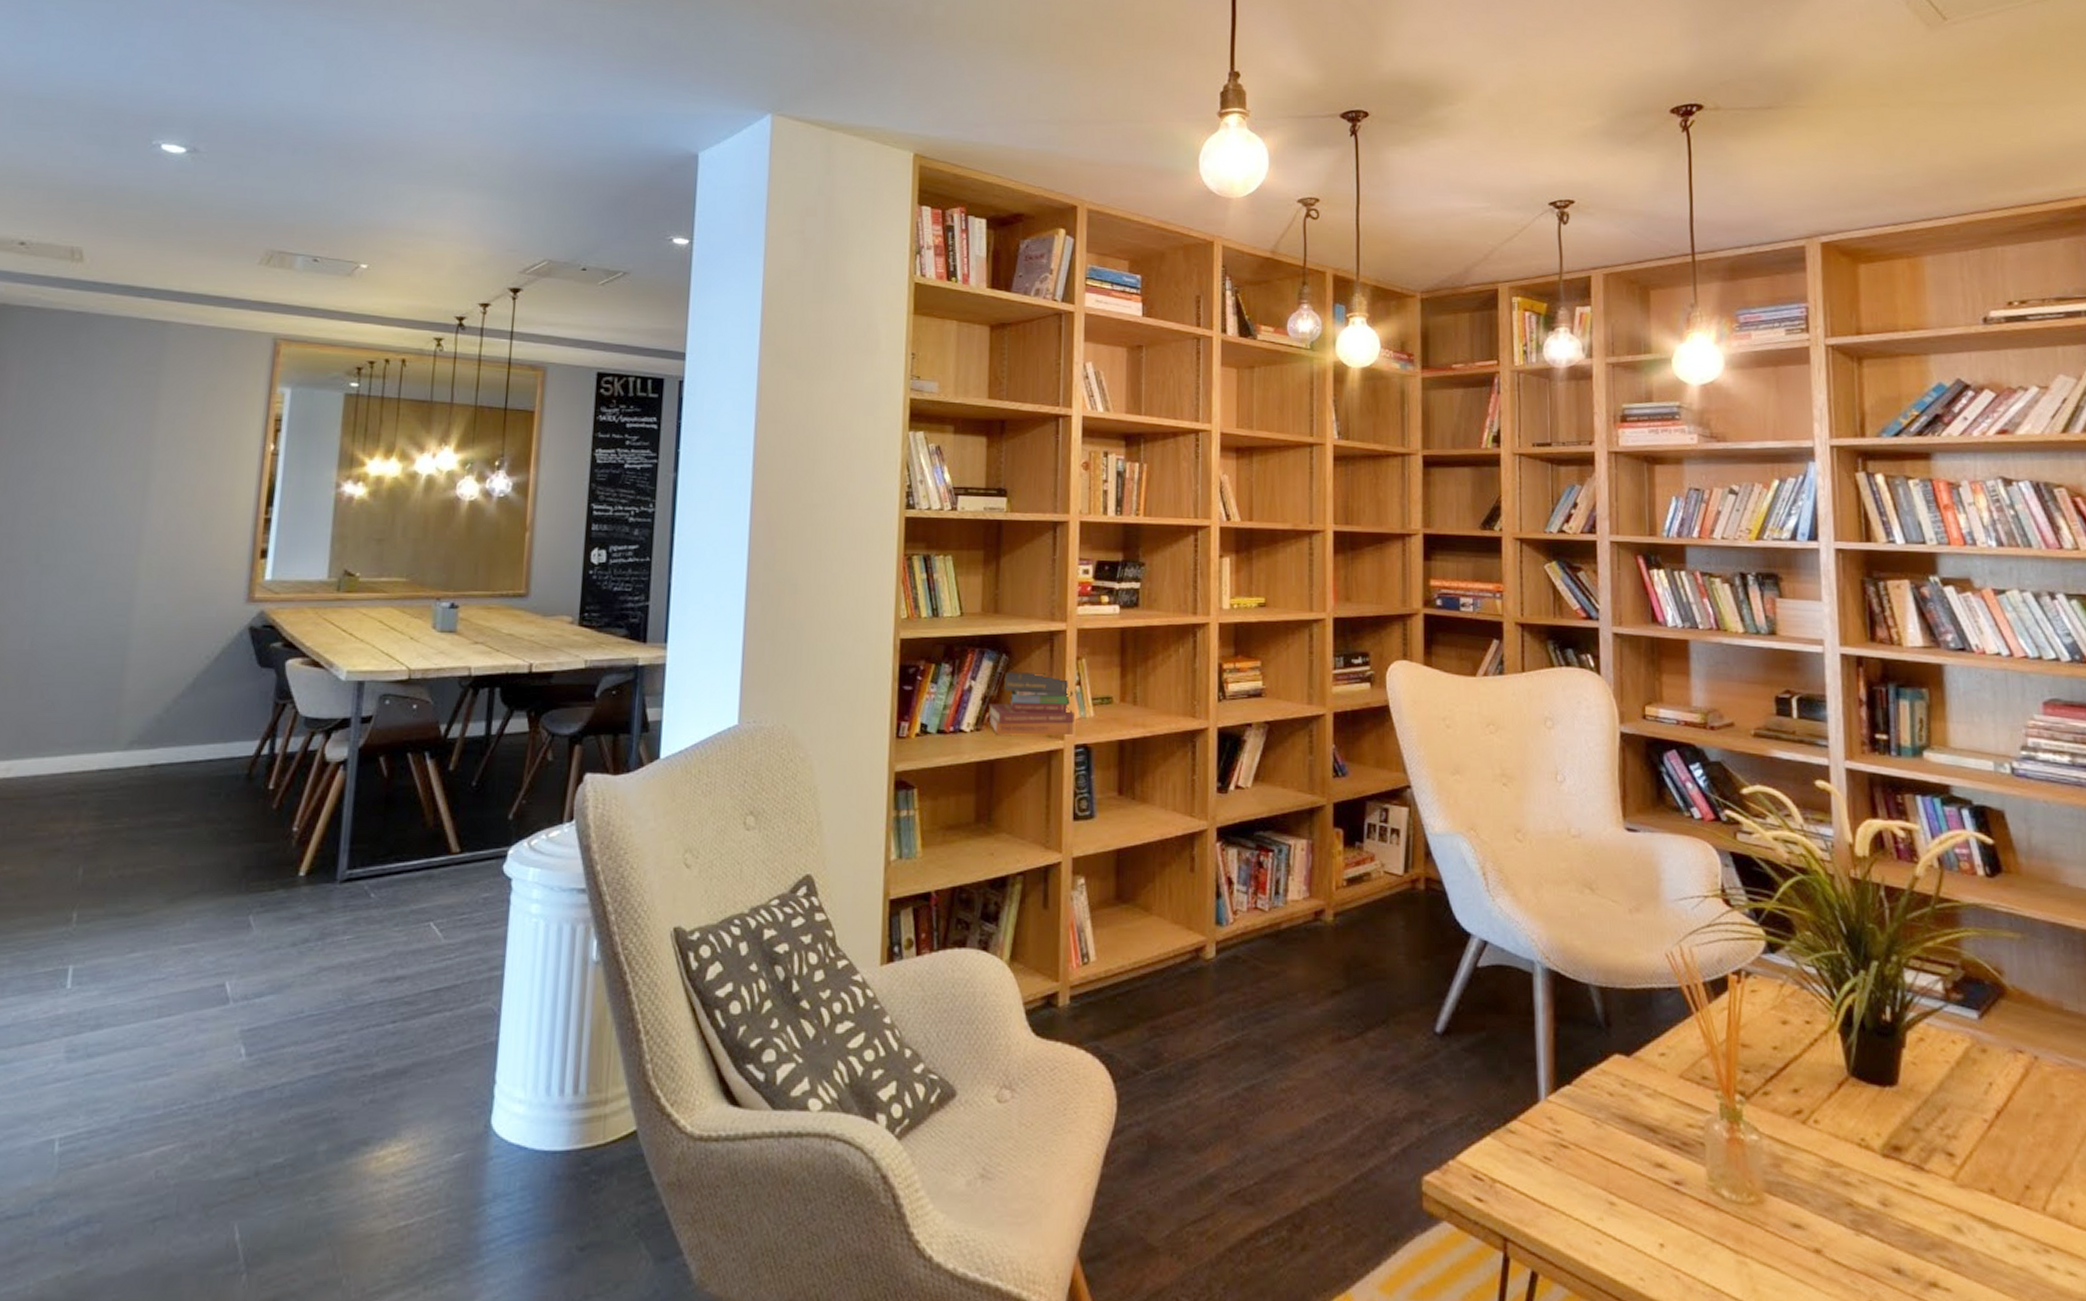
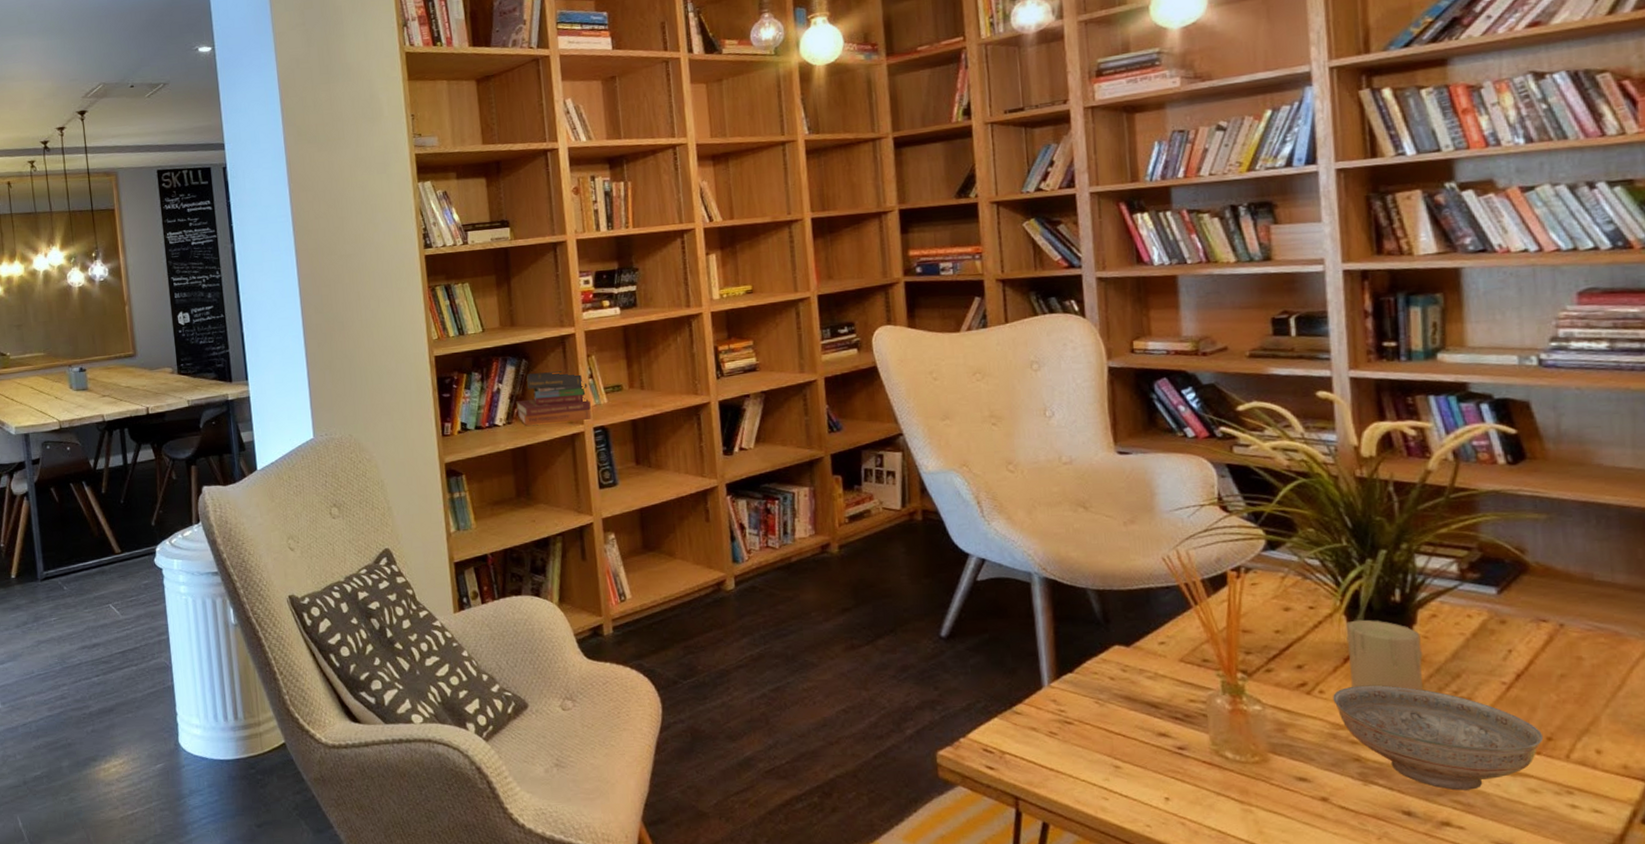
decorative bowl: none [1827,1116,2022,1245] -> present [1333,685,1544,791]
candle: none [1840,1039,1912,1126] -> present [1345,619,1423,691]

